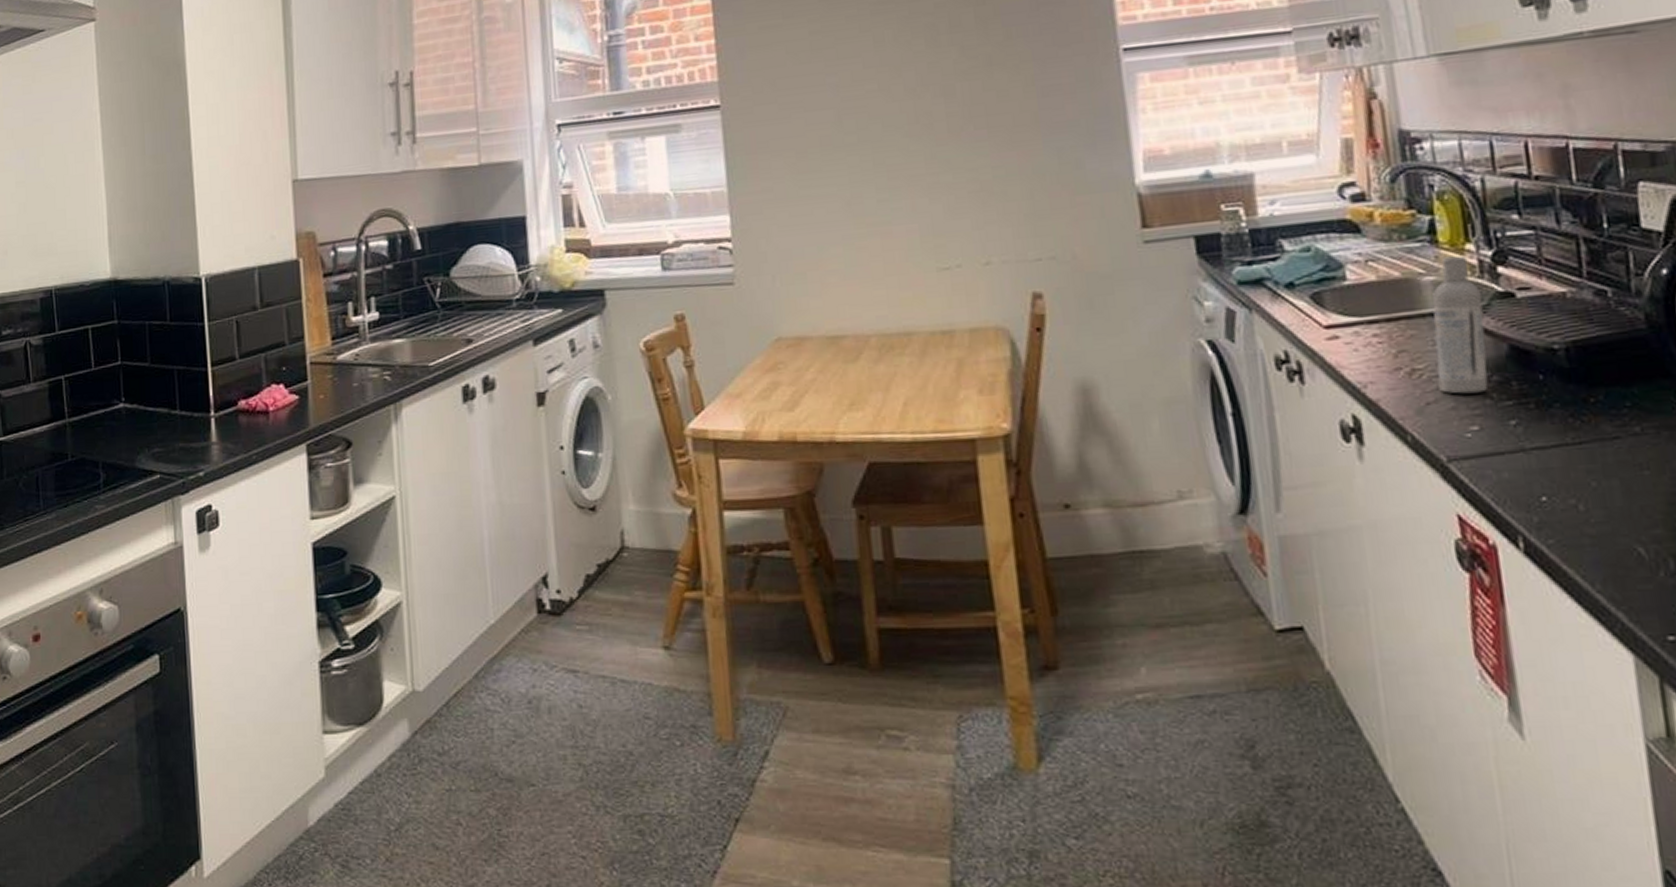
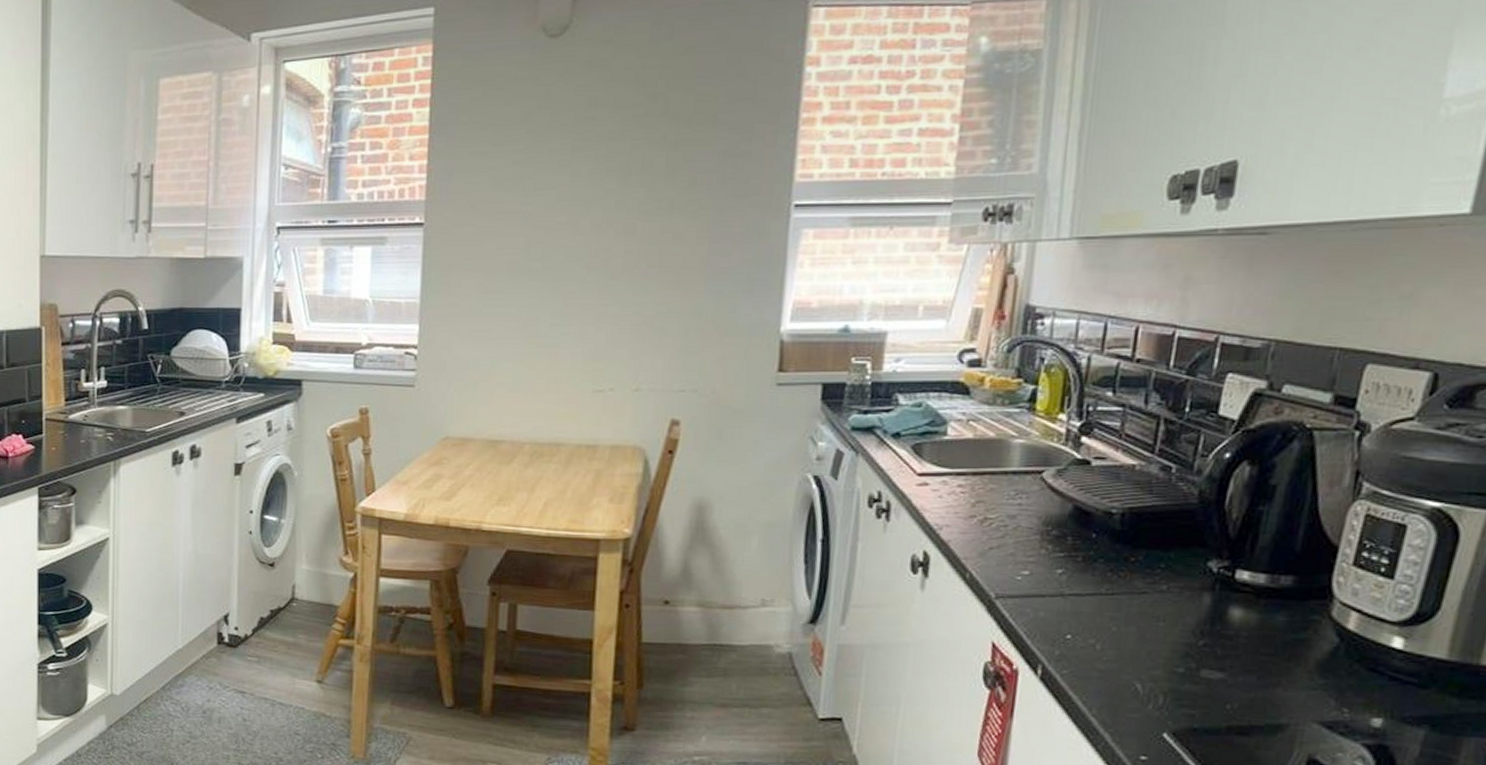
bottle: present [1432,255,1489,394] -> none [1004,423,1061,544]

